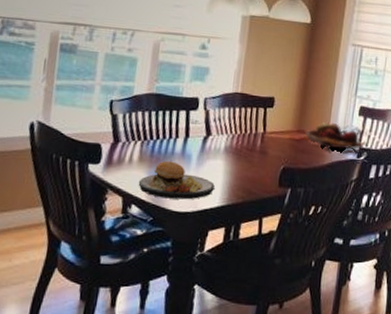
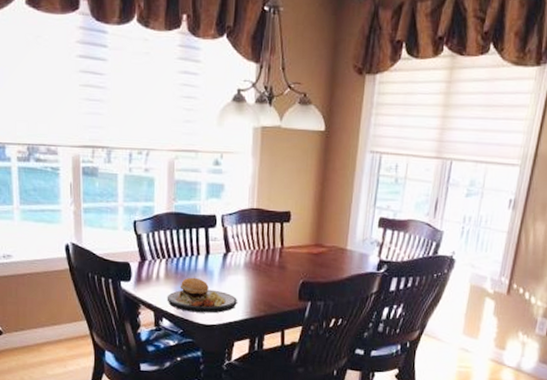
fruit basket: present [305,122,366,154] -> none [323,235,386,267]

